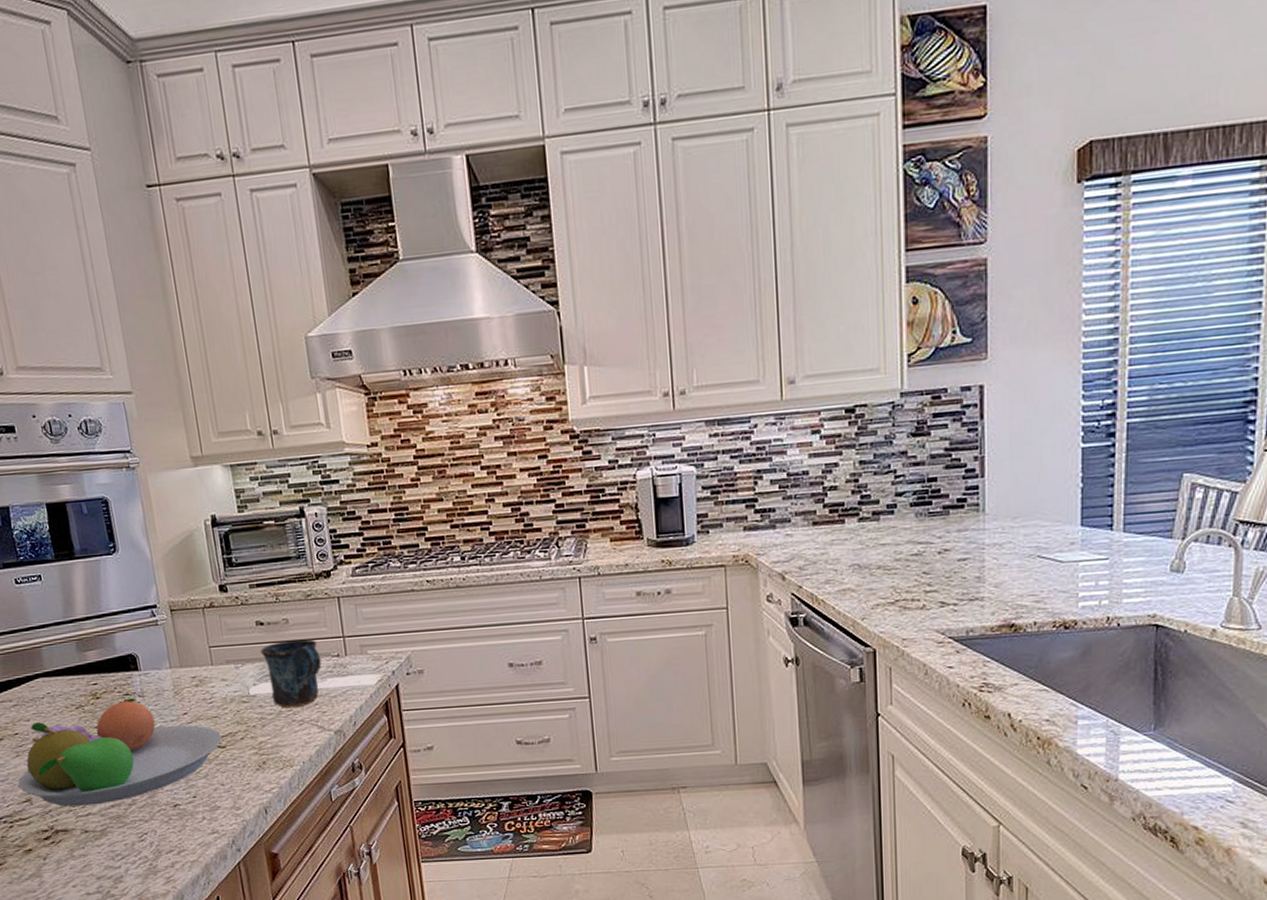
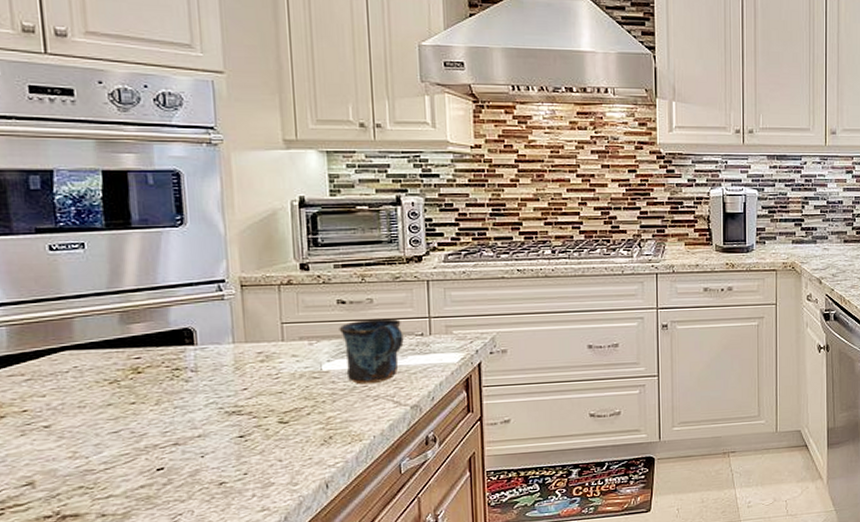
fruit bowl: present [17,698,222,807] -> none [18,373,285,489]

